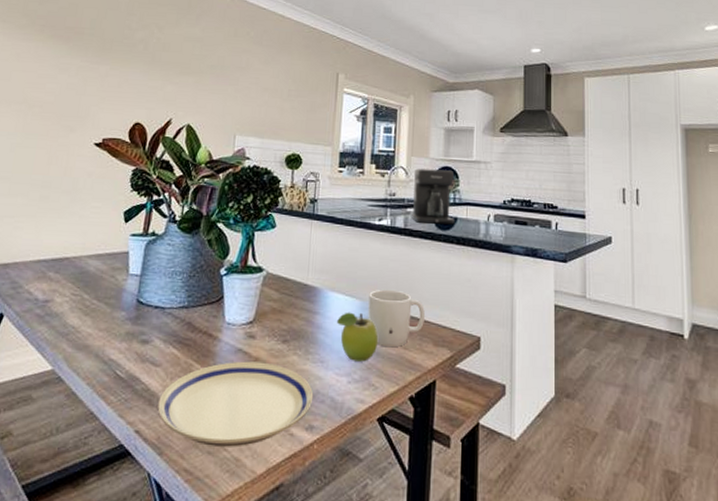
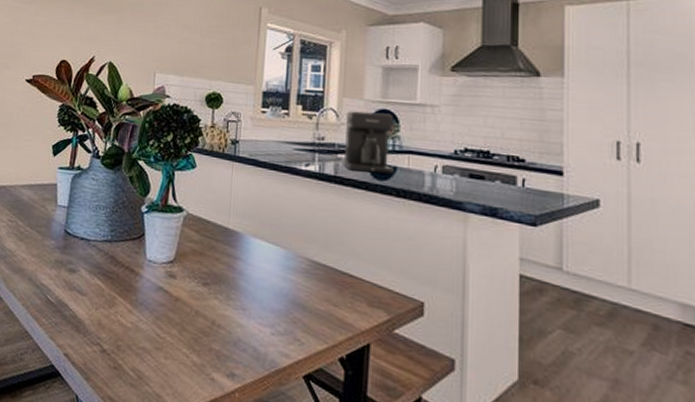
plate: present [158,361,314,447] -> none [84,299,235,384]
fruit: present [337,312,379,362] -> none [260,260,305,315]
mug: present [368,289,426,348] -> none [293,239,359,303]

